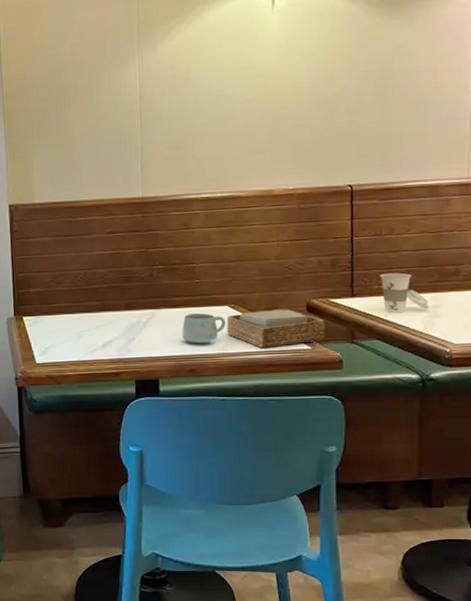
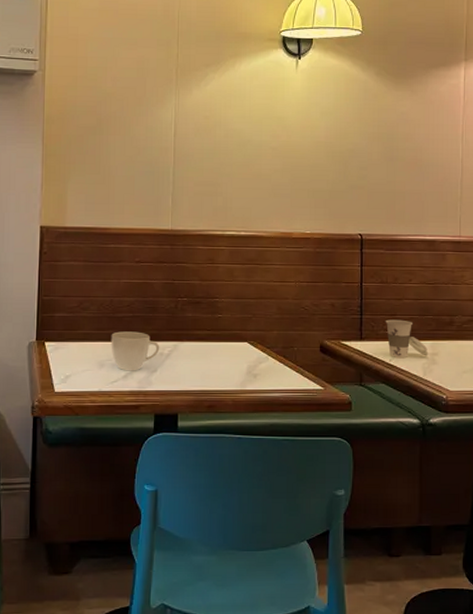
cup: none [87,302,137,341] -> present [111,331,160,371]
mug: present [182,313,226,344] -> none [203,348,245,379]
napkin holder: present [227,308,325,349] -> none [246,348,337,387]

